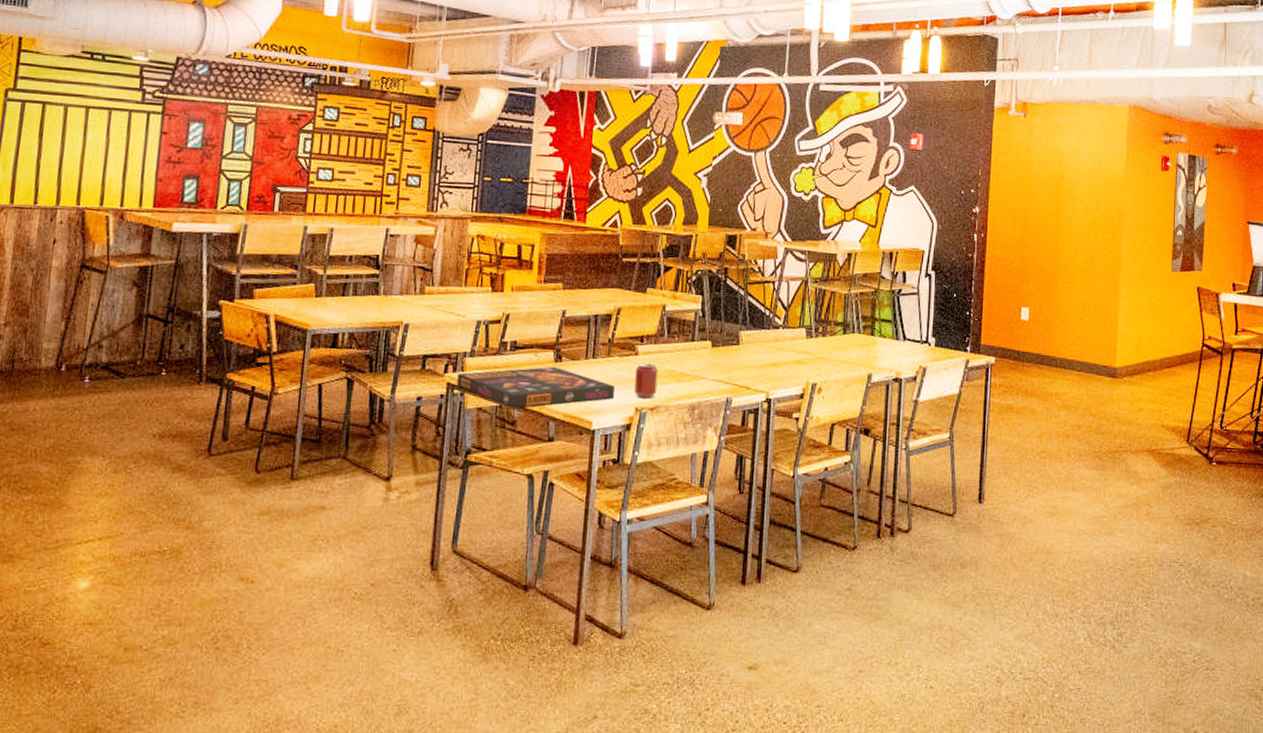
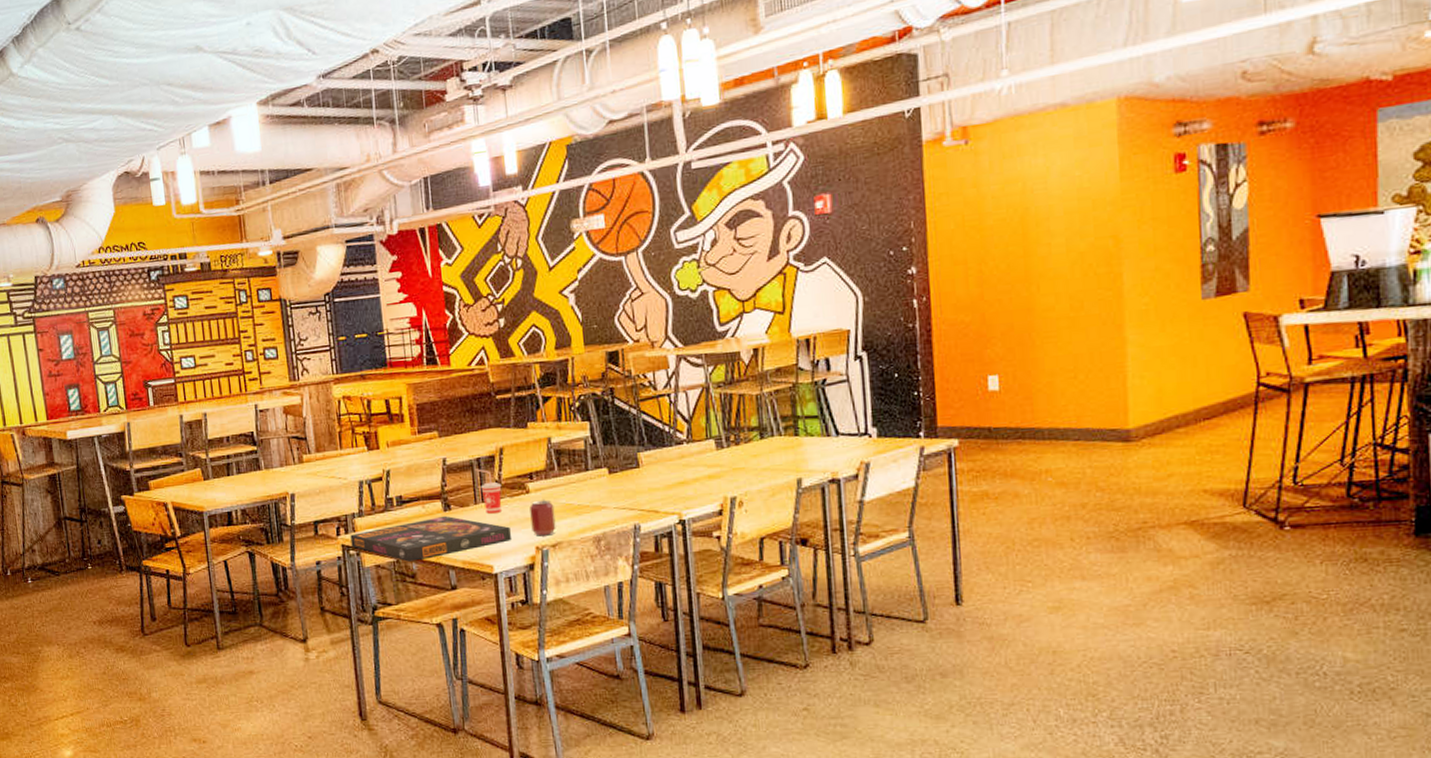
beverage cup: none [591,325,614,371] -> present [474,469,502,514]

